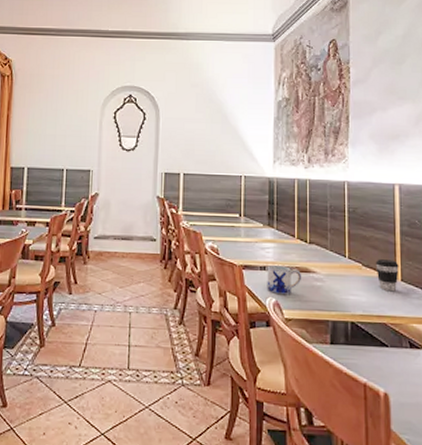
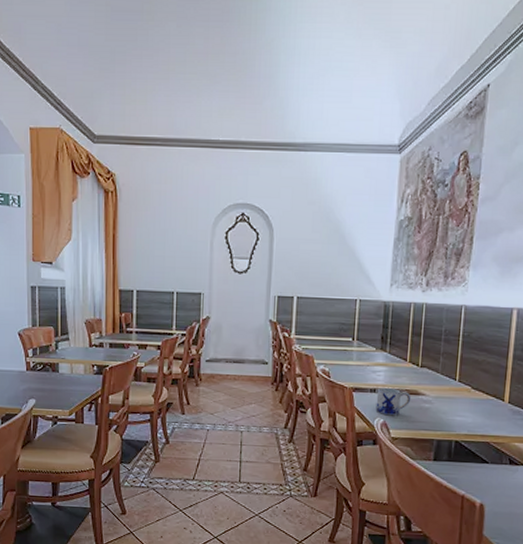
coffee cup: present [375,259,399,292] -> none [485,382,508,413]

